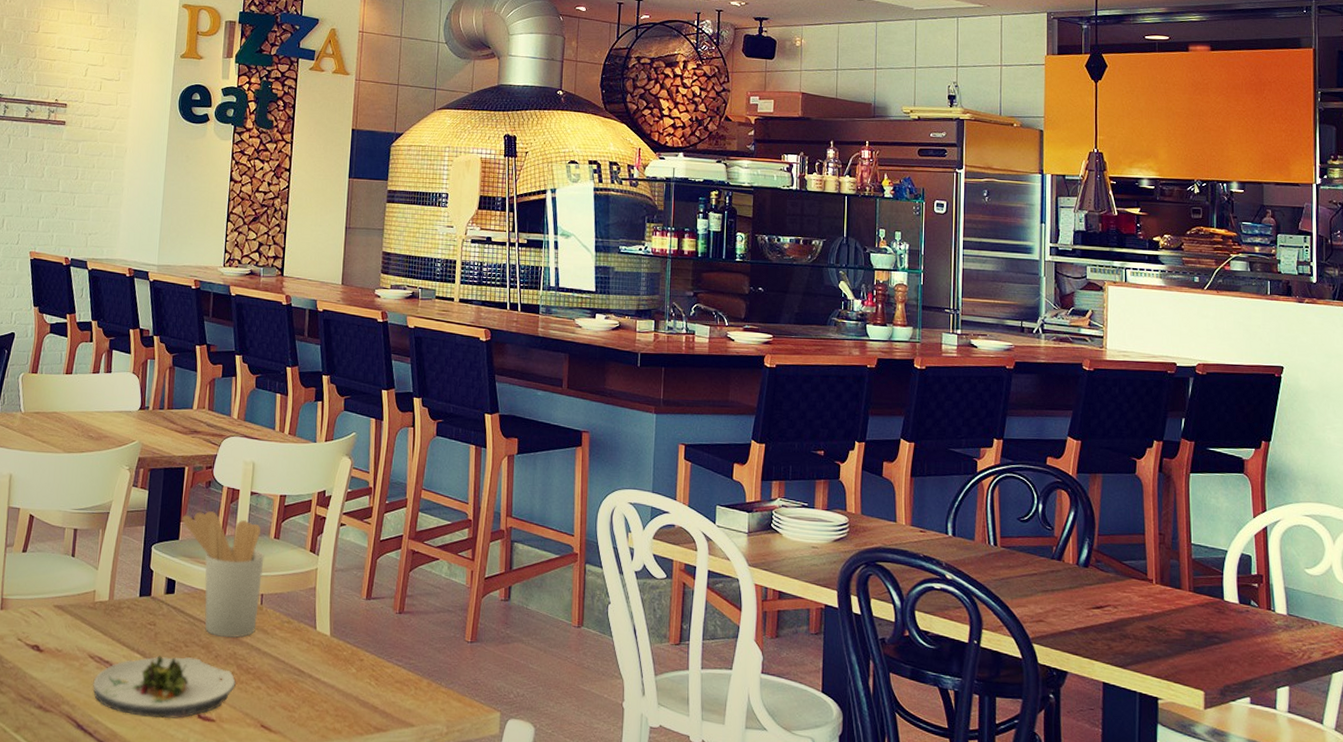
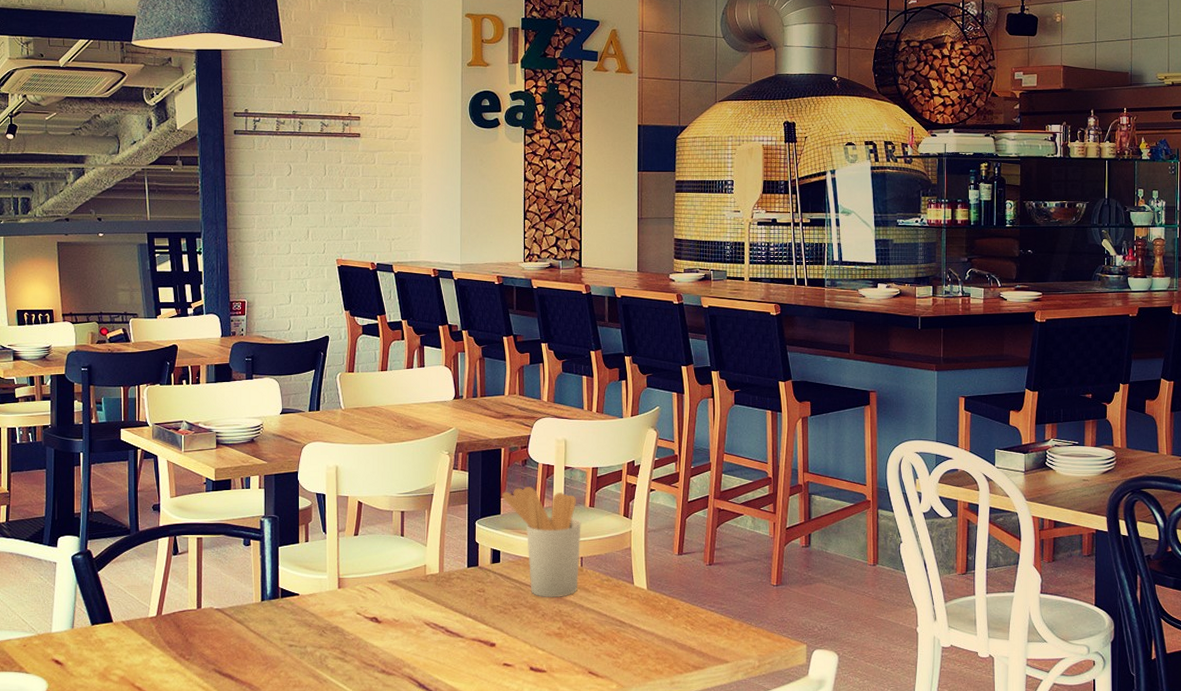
salad plate: present [92,656,237,719] -> none [431,618,564,673]

